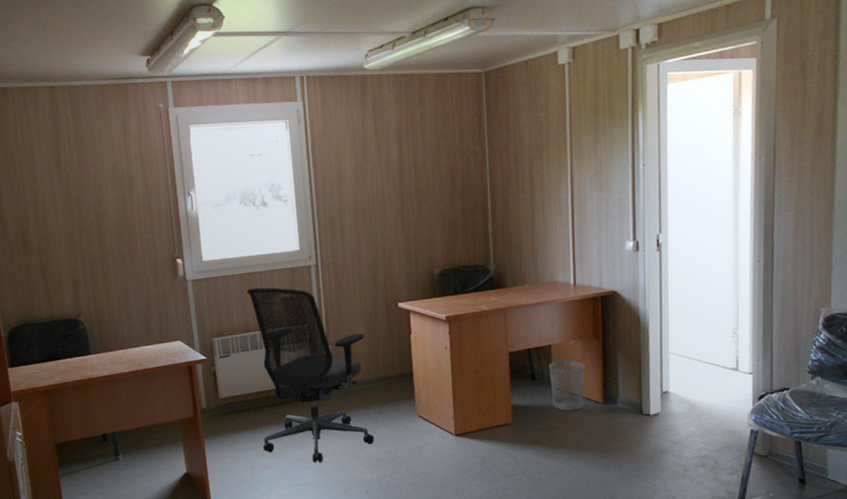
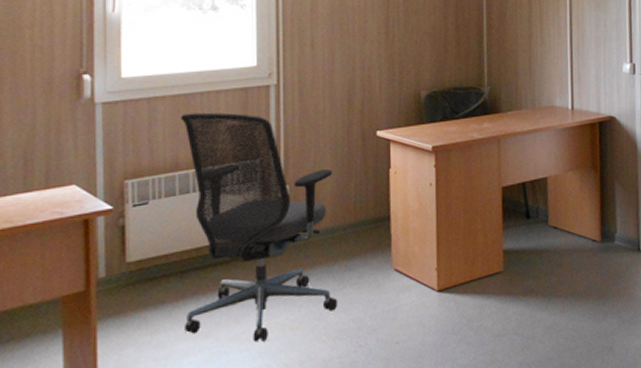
wastebasket: present [548,360,586,411] -> none [544,194,583,253]

